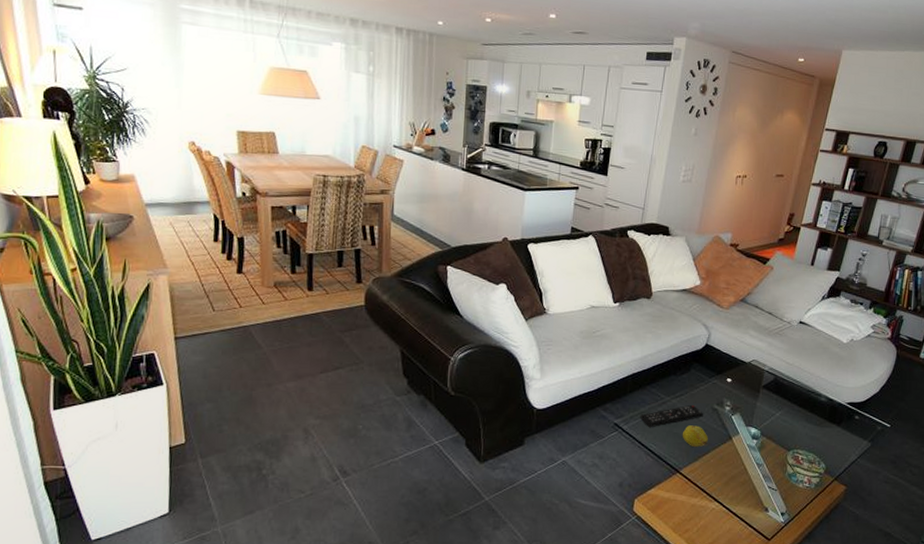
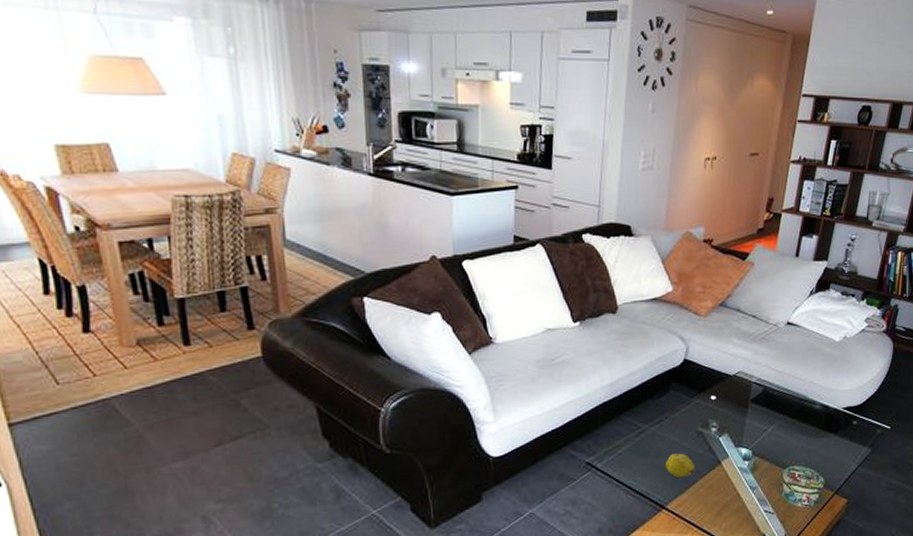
remote control: present [640,404,703,428] -> none [616,430,687,463]

